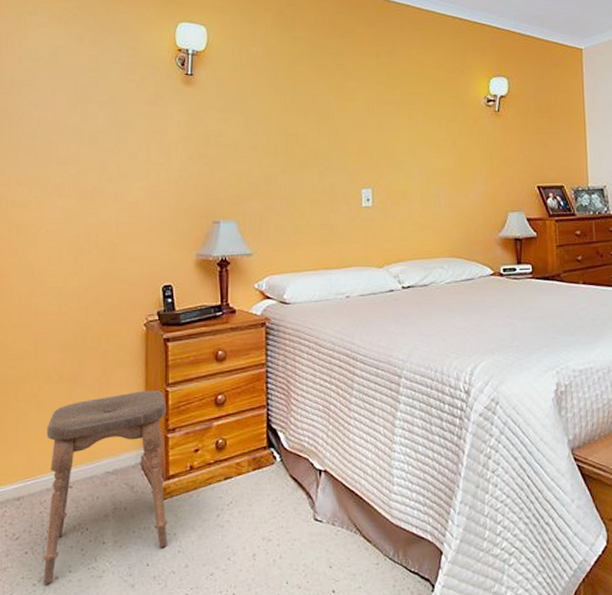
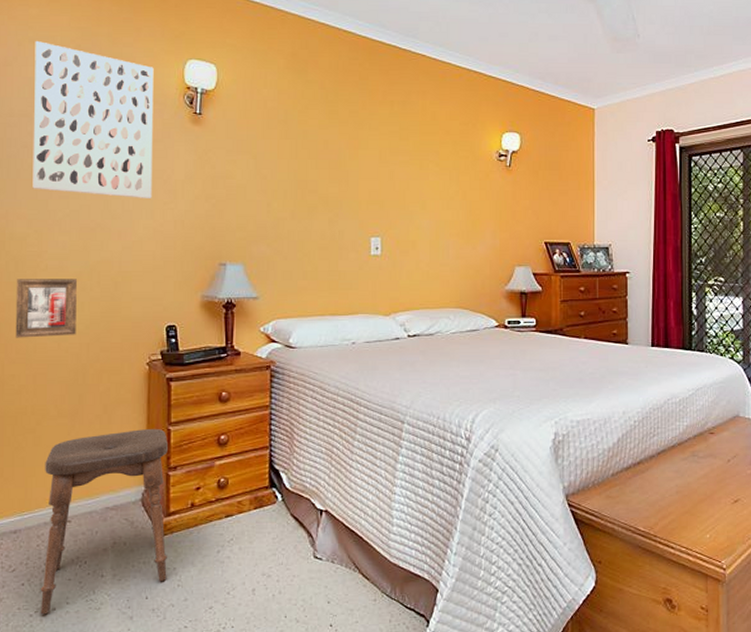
picture frame: none [17,242,76,303] -> present [15,279,77,338]
wall art: none [33,12,147,161] -> present [32,40,154,200]

